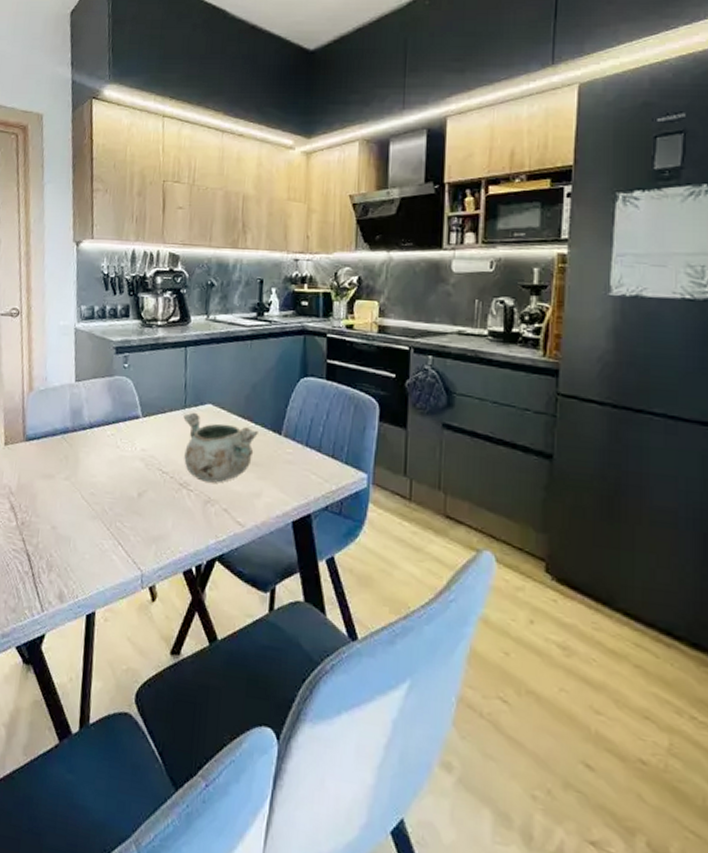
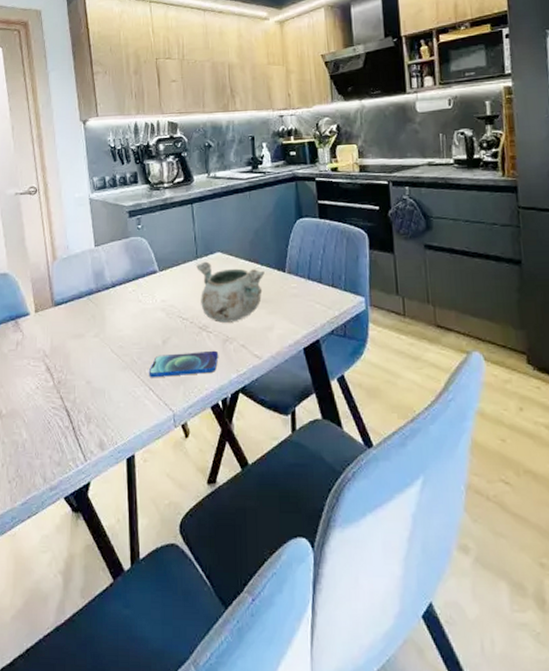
smartphone: none [119,508,198,535] -> present [148,350,219,378]

